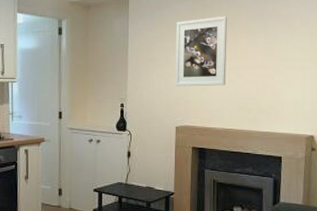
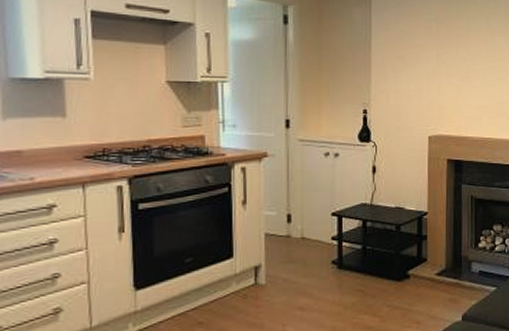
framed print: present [175,16,228,87] -> none [426,10,485,90]

